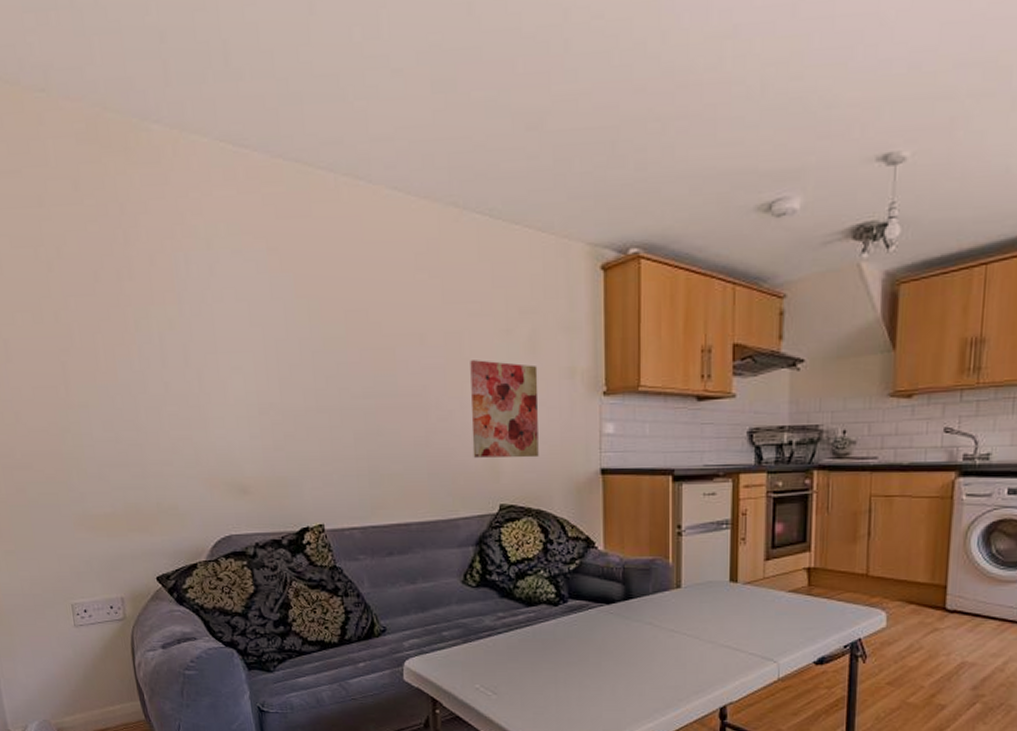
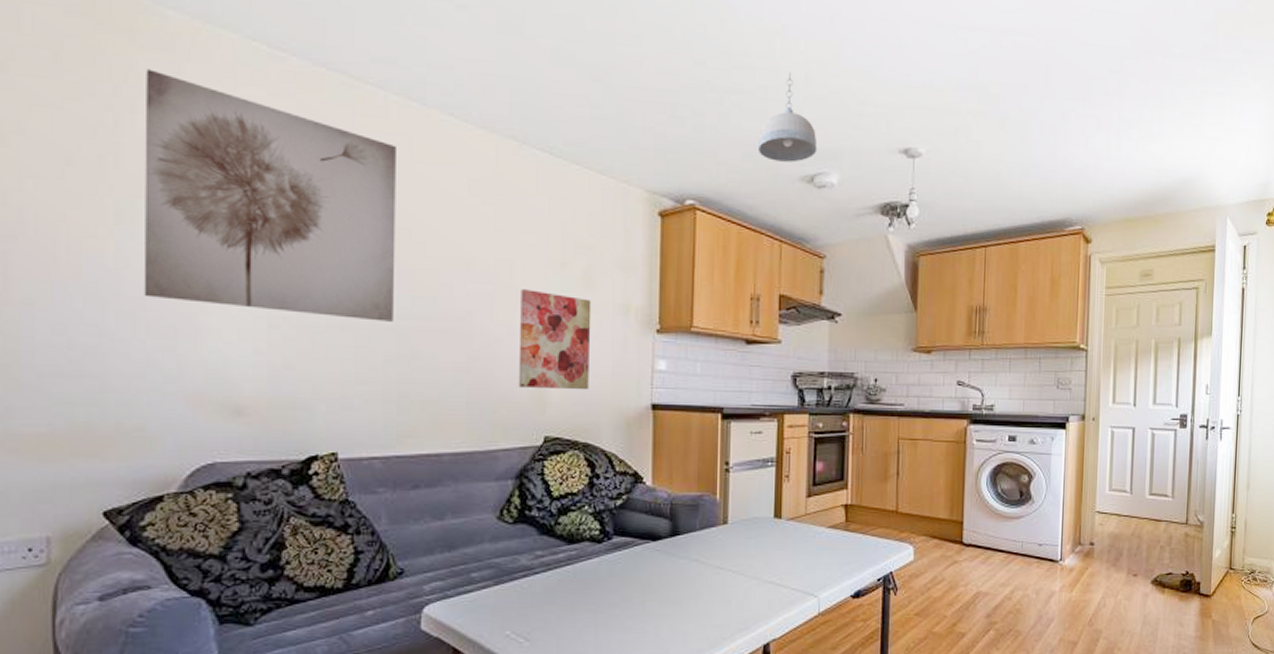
wall art: none [141,184,360,402] -> present [143,69,396,322]
pendant light: none [708,81,776,192] -> present [758,72,818,163]

